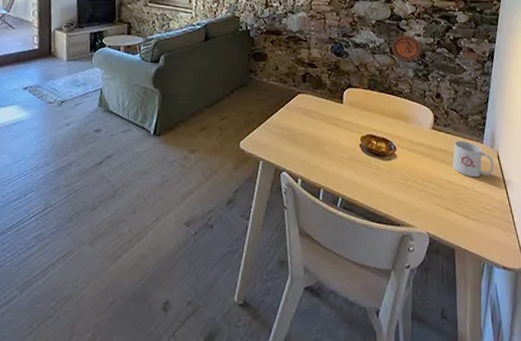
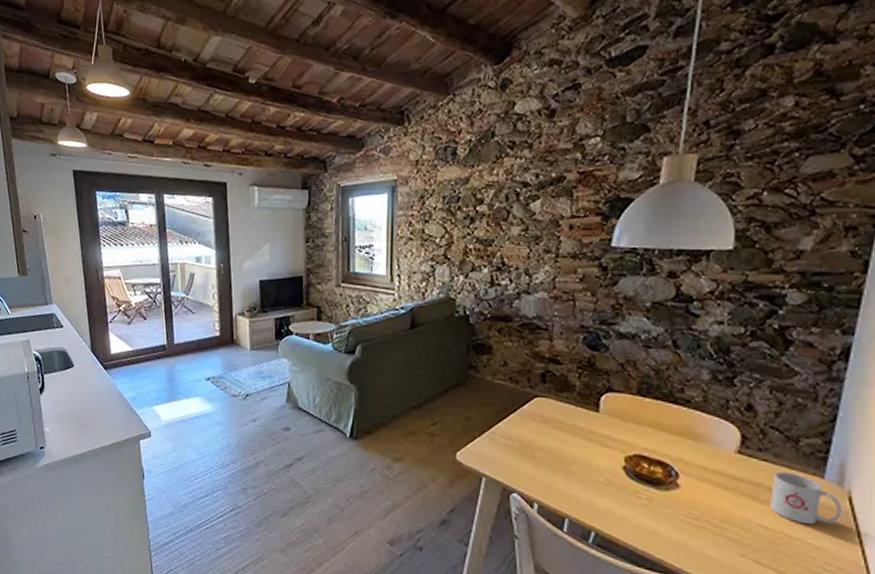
decorative plate: present [391,35,422,62] -> none [675,323,725,359]

